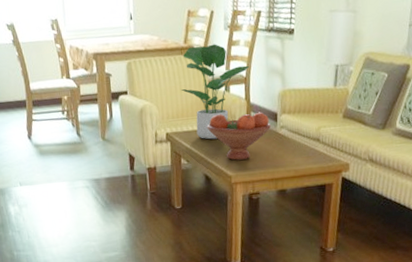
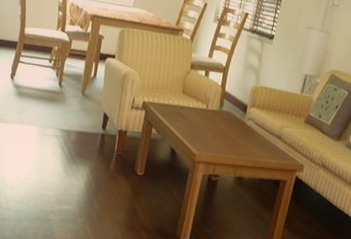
potted plant: present [181,44,250,140] -> none [165,29,231,117]
fruit bowl: present [207,112,272,160] -> none [181,94,241,142]

